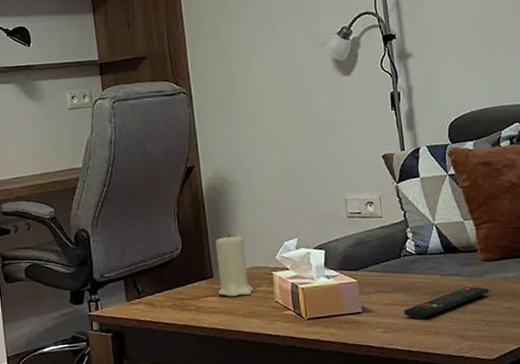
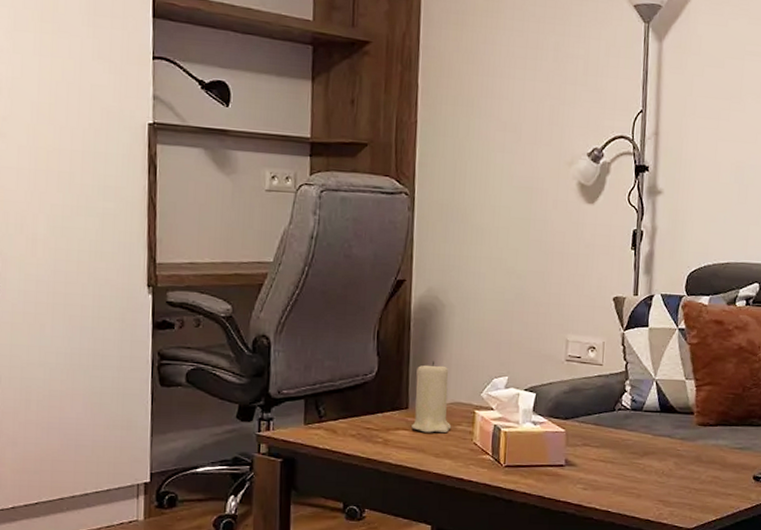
remote control: present [404,287,489,319] -> none [608,450,698,479]

